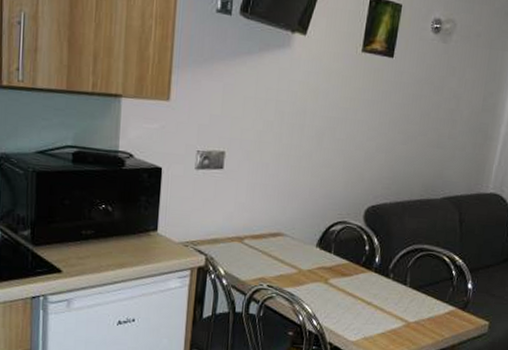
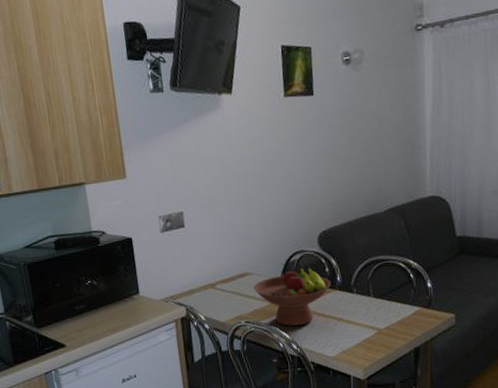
fruit bowl: none [283,235,368,301] -> present [253,264,331,326]

